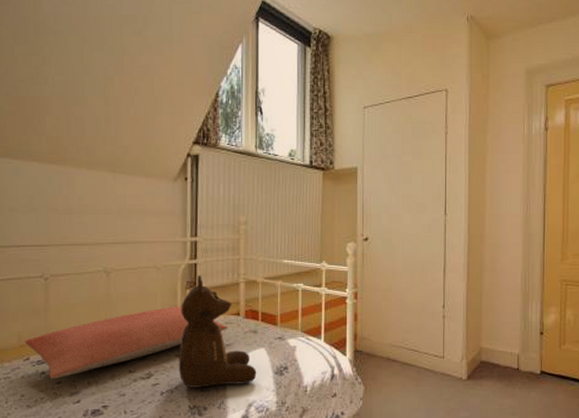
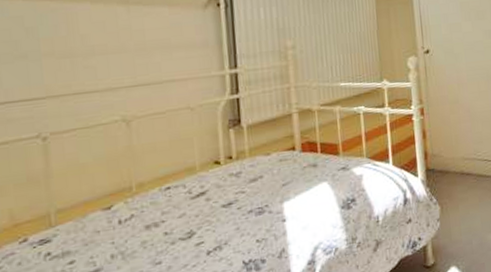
pillow: present [24,306,228,380] -> none [18,148,283,260]
teddy bear: present [178,274,257,388] -> none [224,110,321,241]

